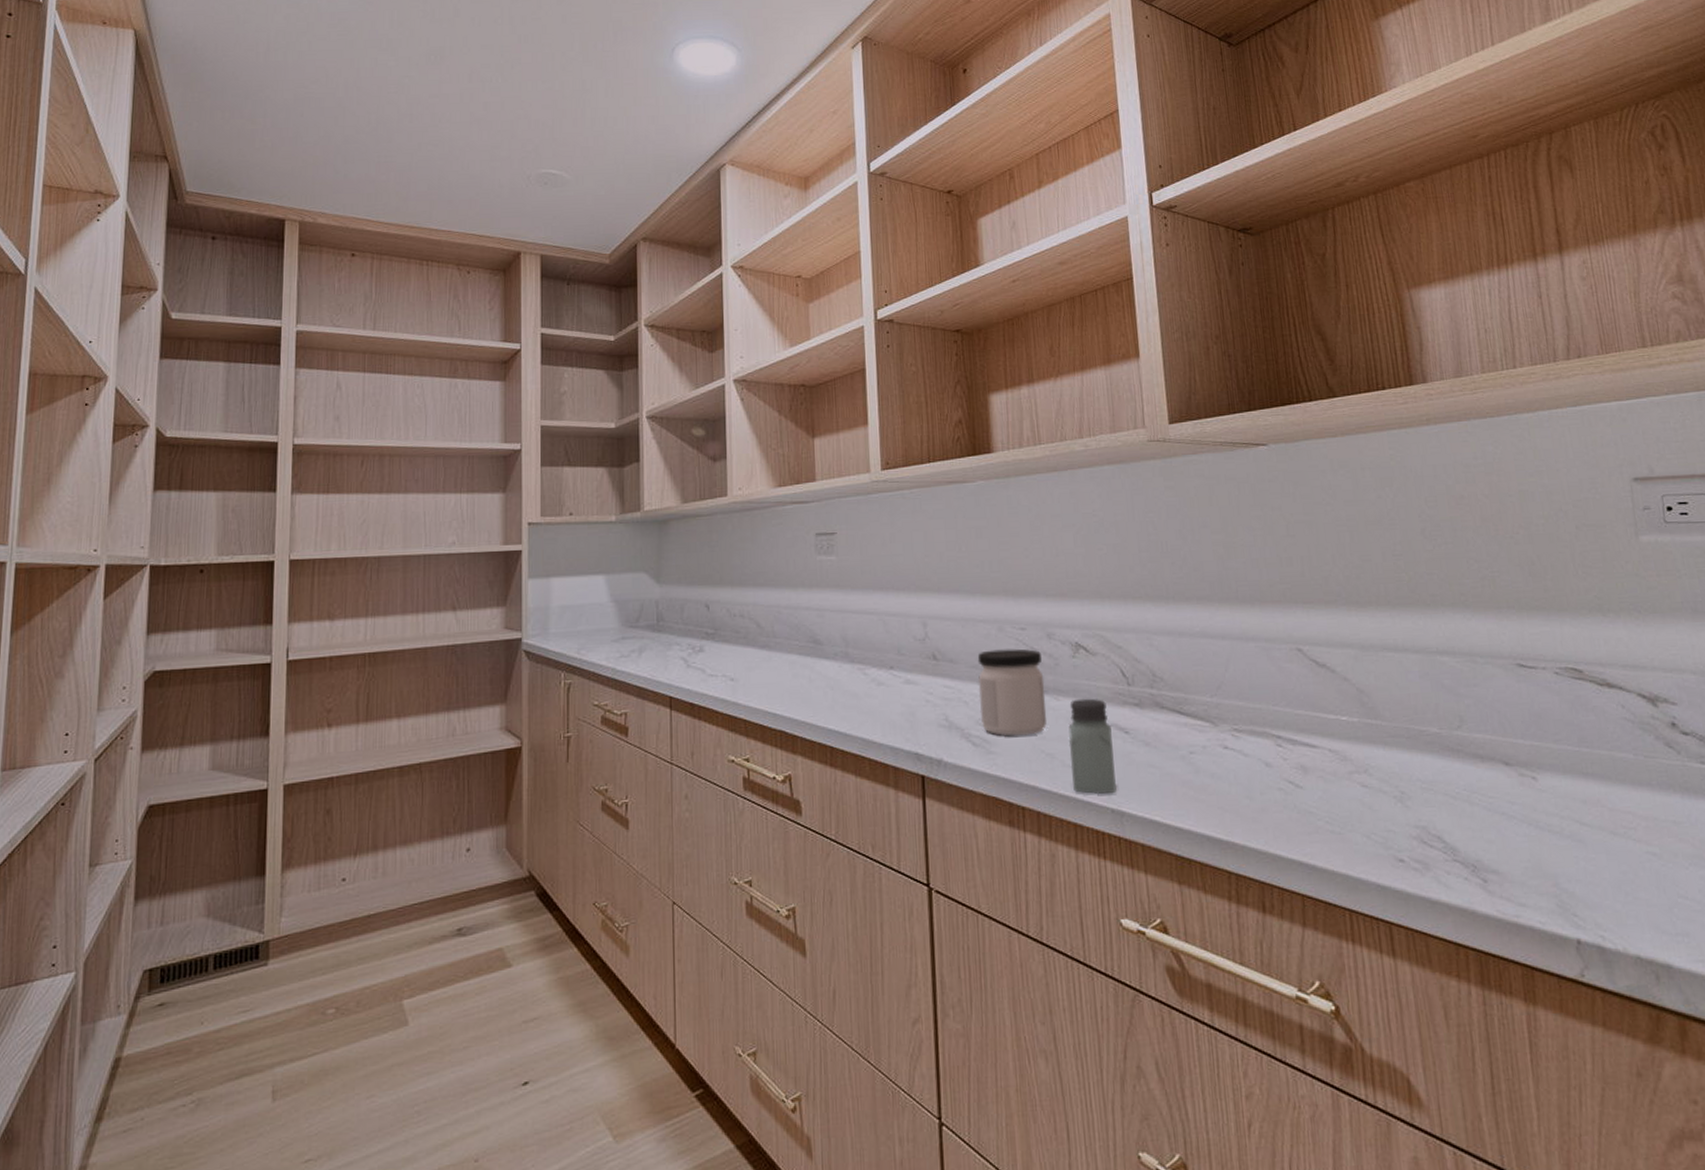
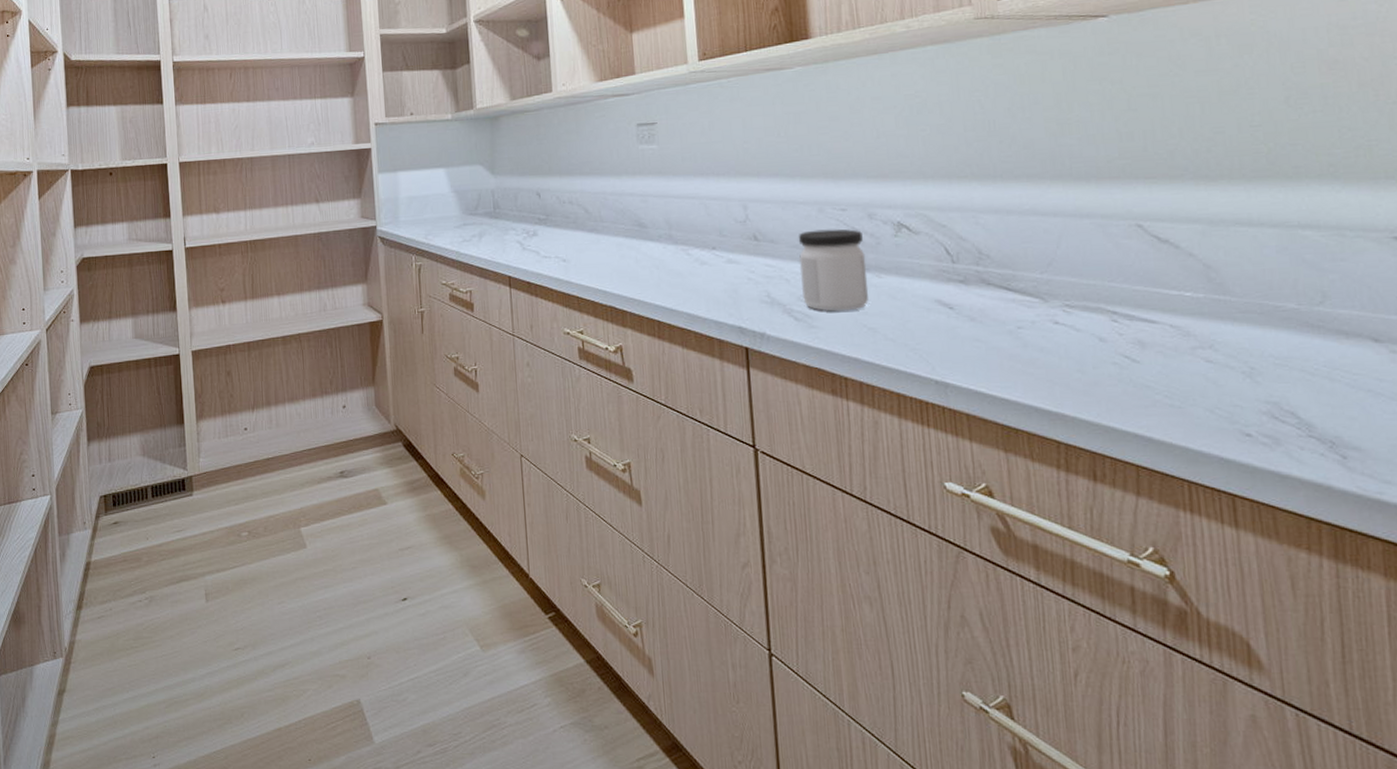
saltshaker: present [1068,698,1117,794] -> none [891,275,940,367]

